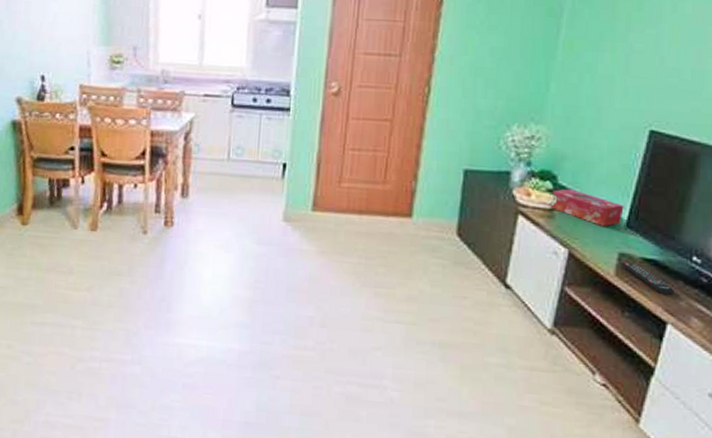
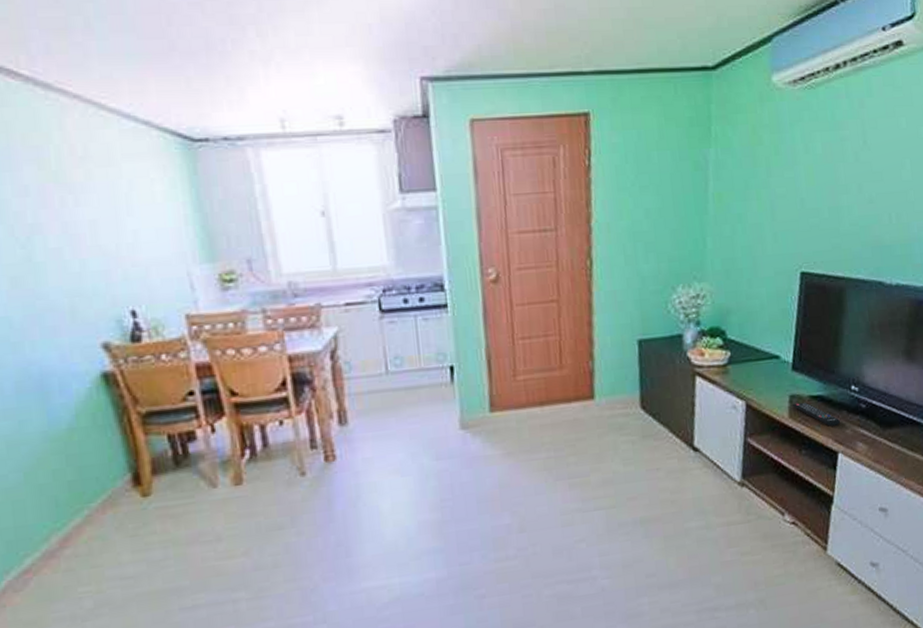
tissue box: present [550,189,624,227] -> none [723,341,789,373]

